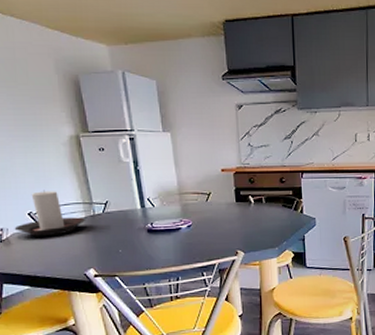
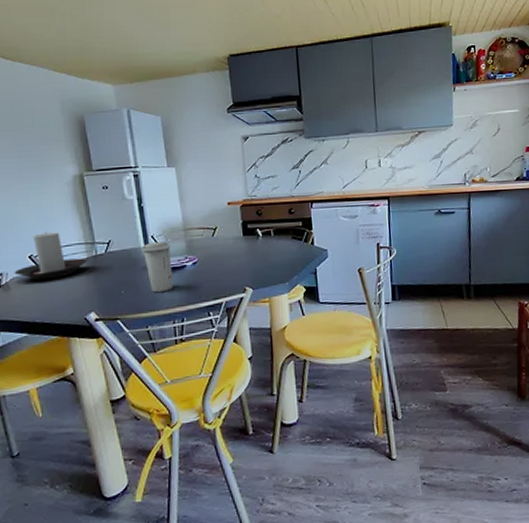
coffee cup: none [138,204,169,253] -> present [142,241,173,293]

